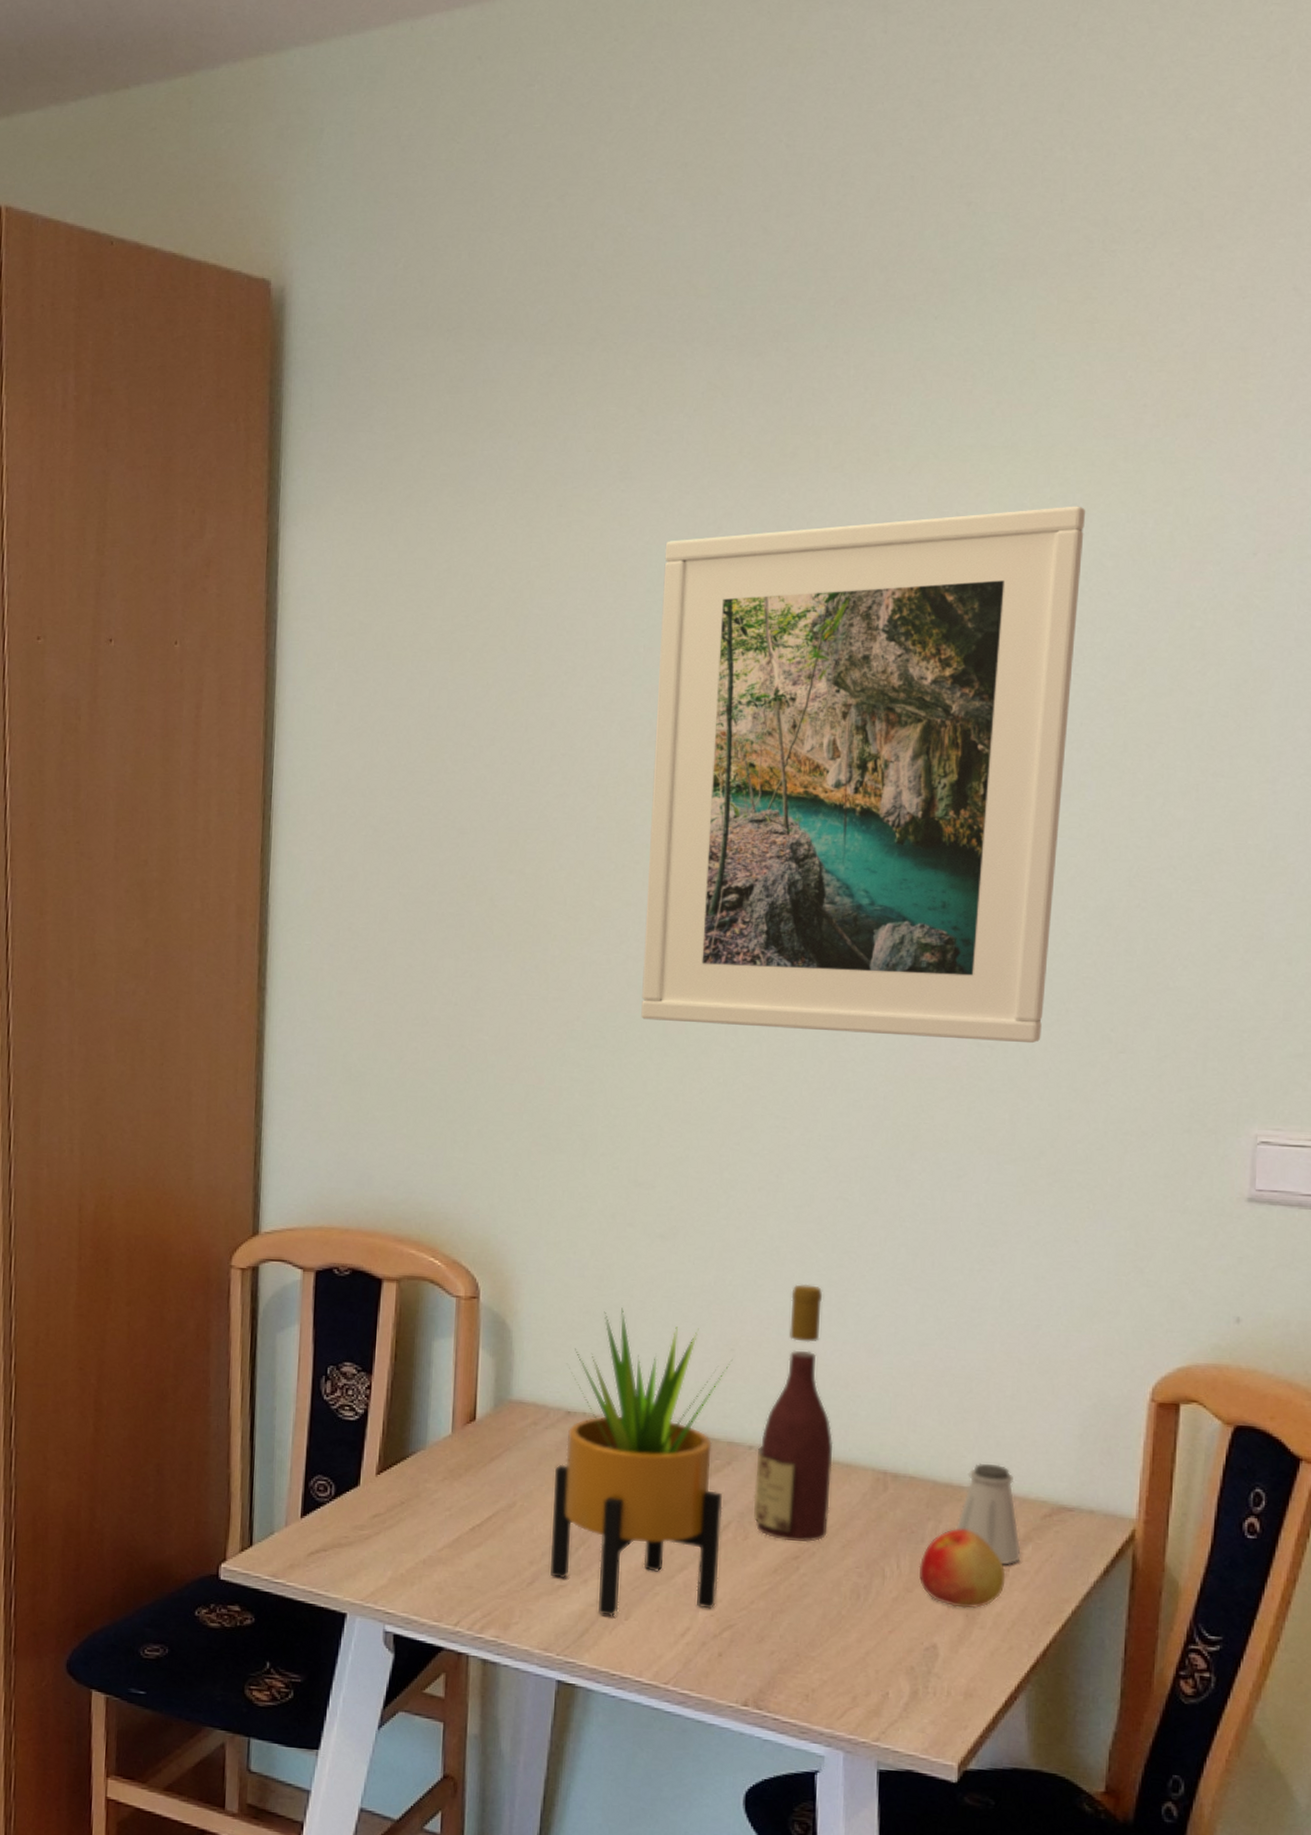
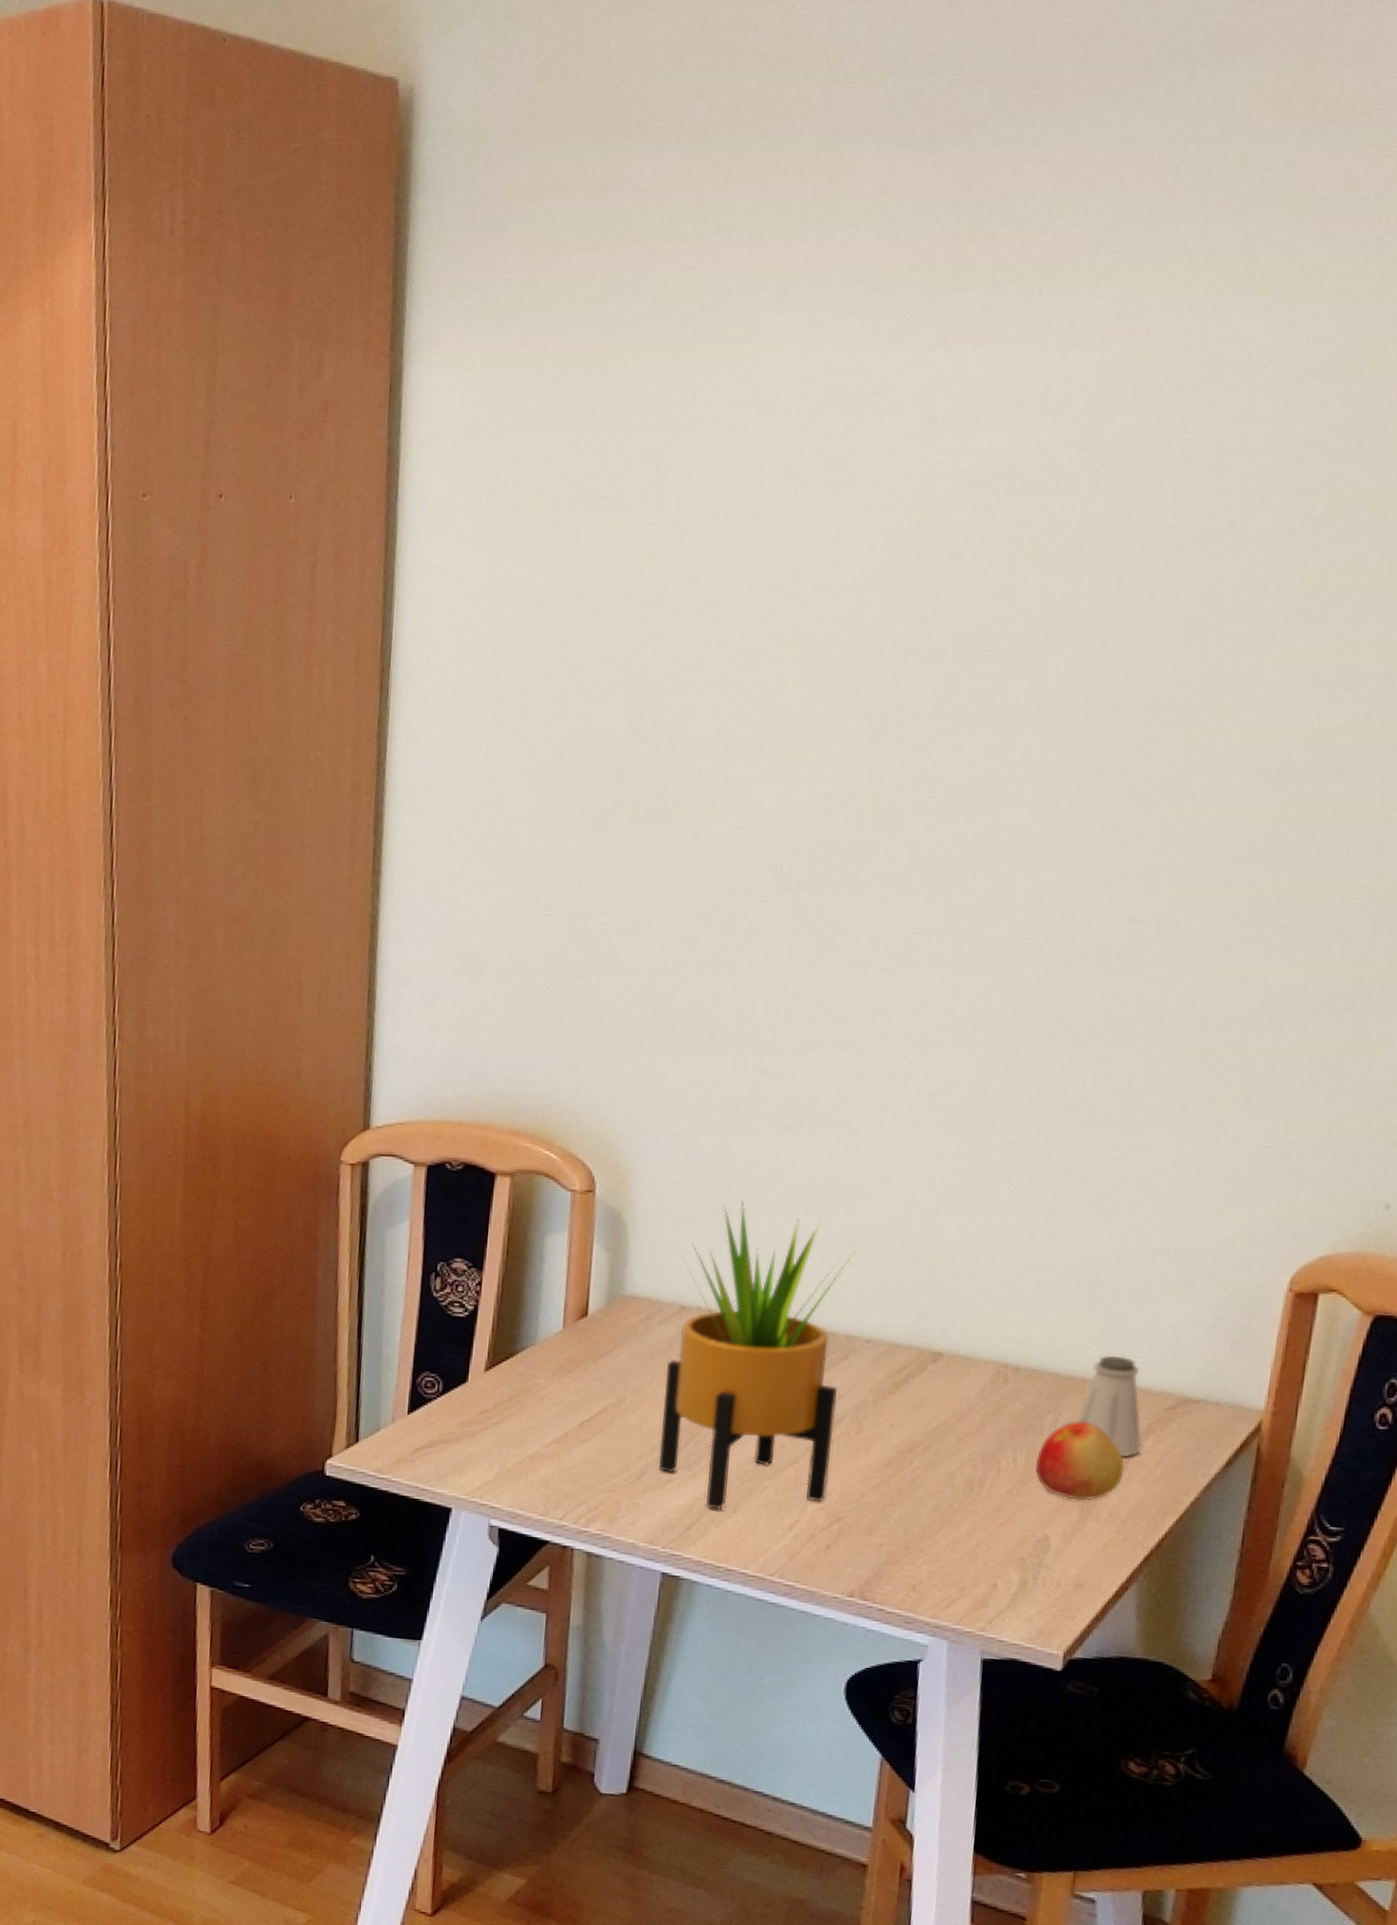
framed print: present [641,506,1085,1044] -> none [775,317,1290,918]
wine bottle: present [753,1284,834,1542] -> none [869,1174,955,1435]

